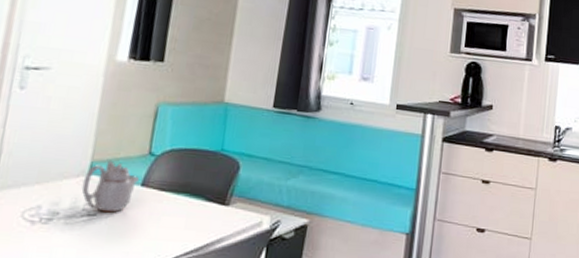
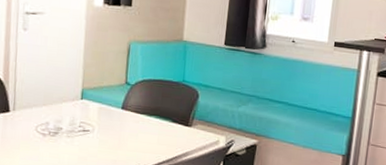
teapot: present [81,160,139,213] -> none [77,88,119,130]

